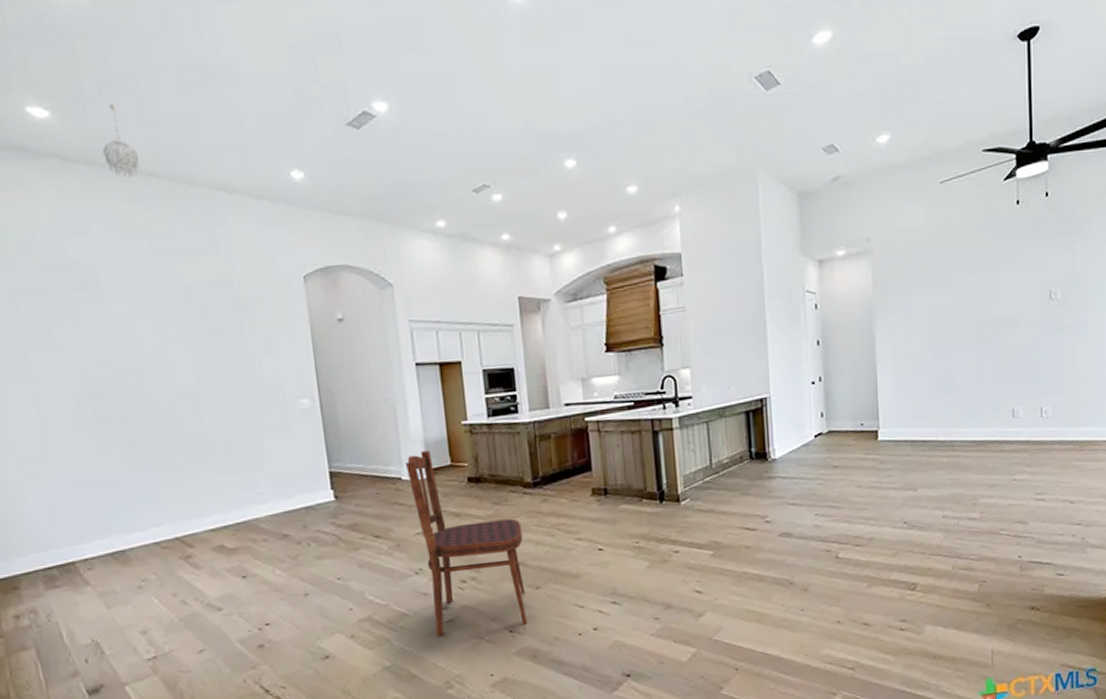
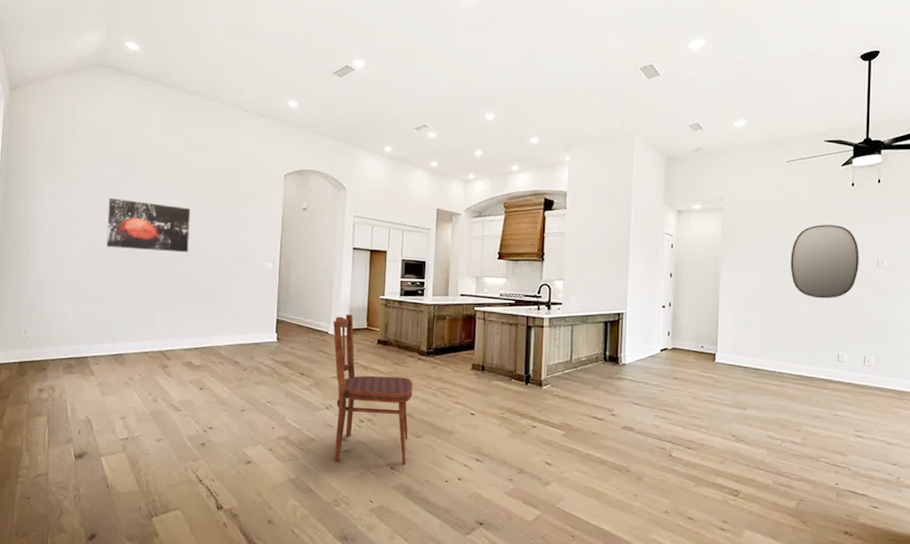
wall art: none [54,339,188,411] -> present [106,198,191,253]
chandelier: present [103,103,139,178] -> none [167,44,189,94]
home mirror: none [953,255,1030,347] -> present [790,224,859,299]

